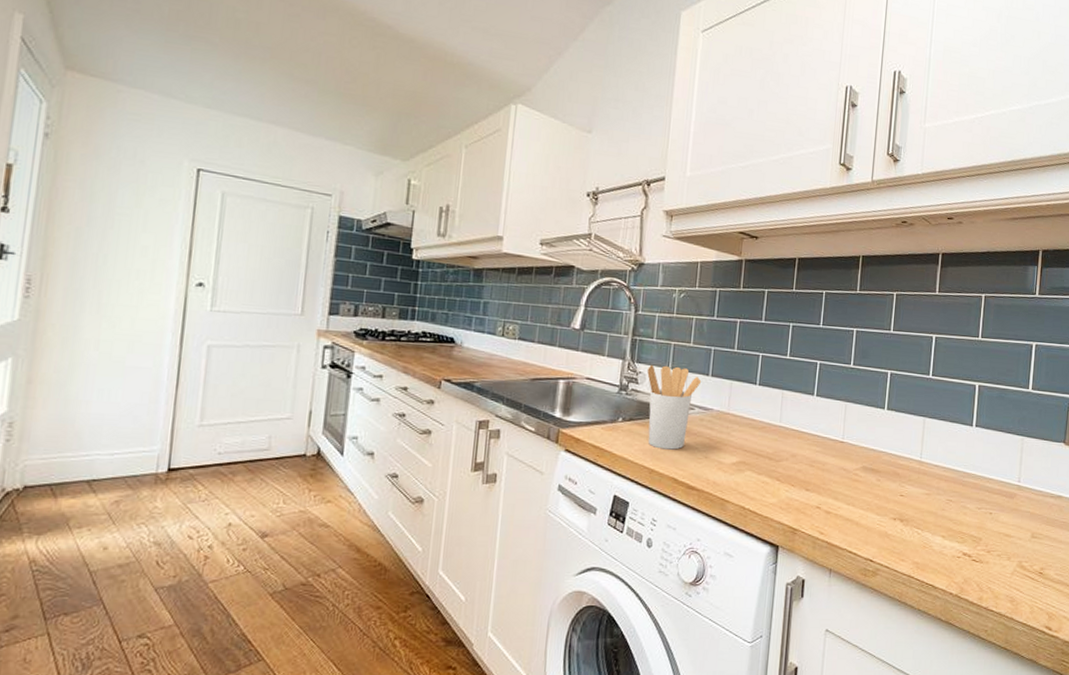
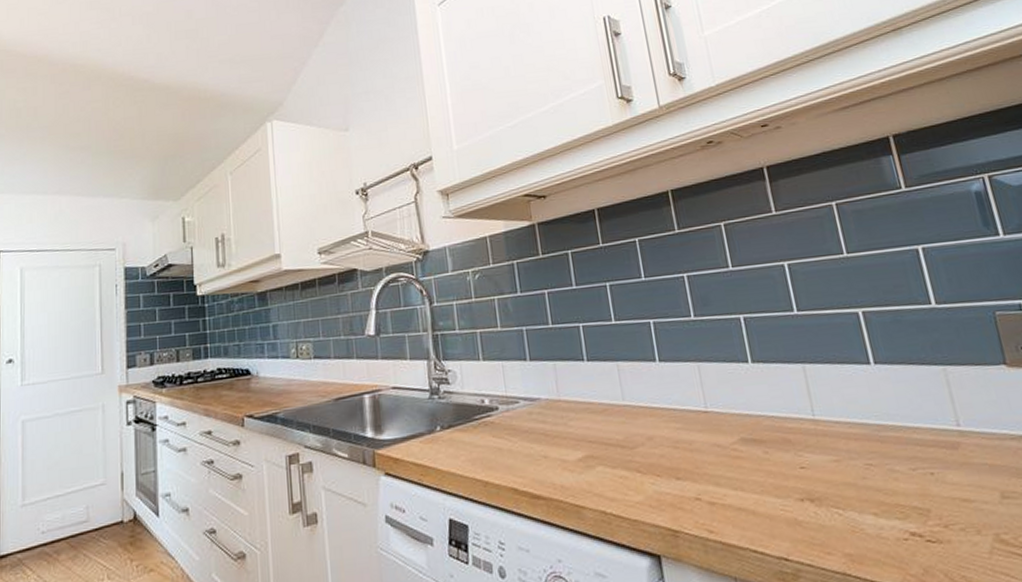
utensil holder: present [647,364,702,450] -> none [456,356,520,456]

